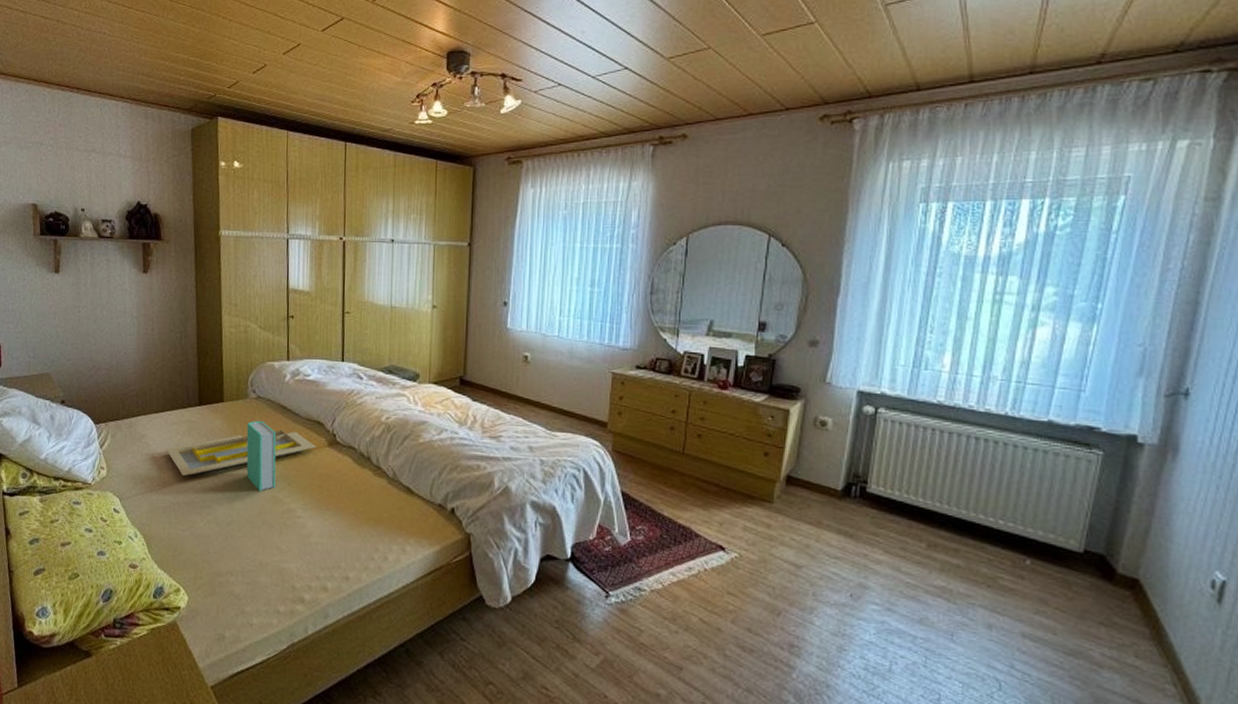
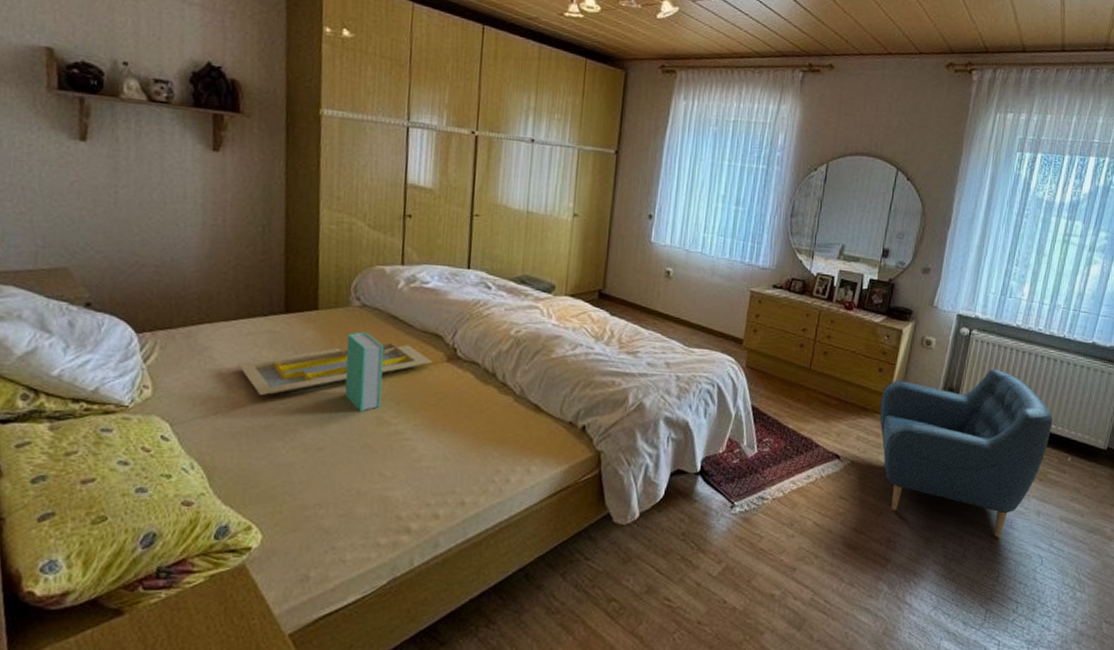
armchair: none [769,452,999,653] -> present [879,368,1053,538]

